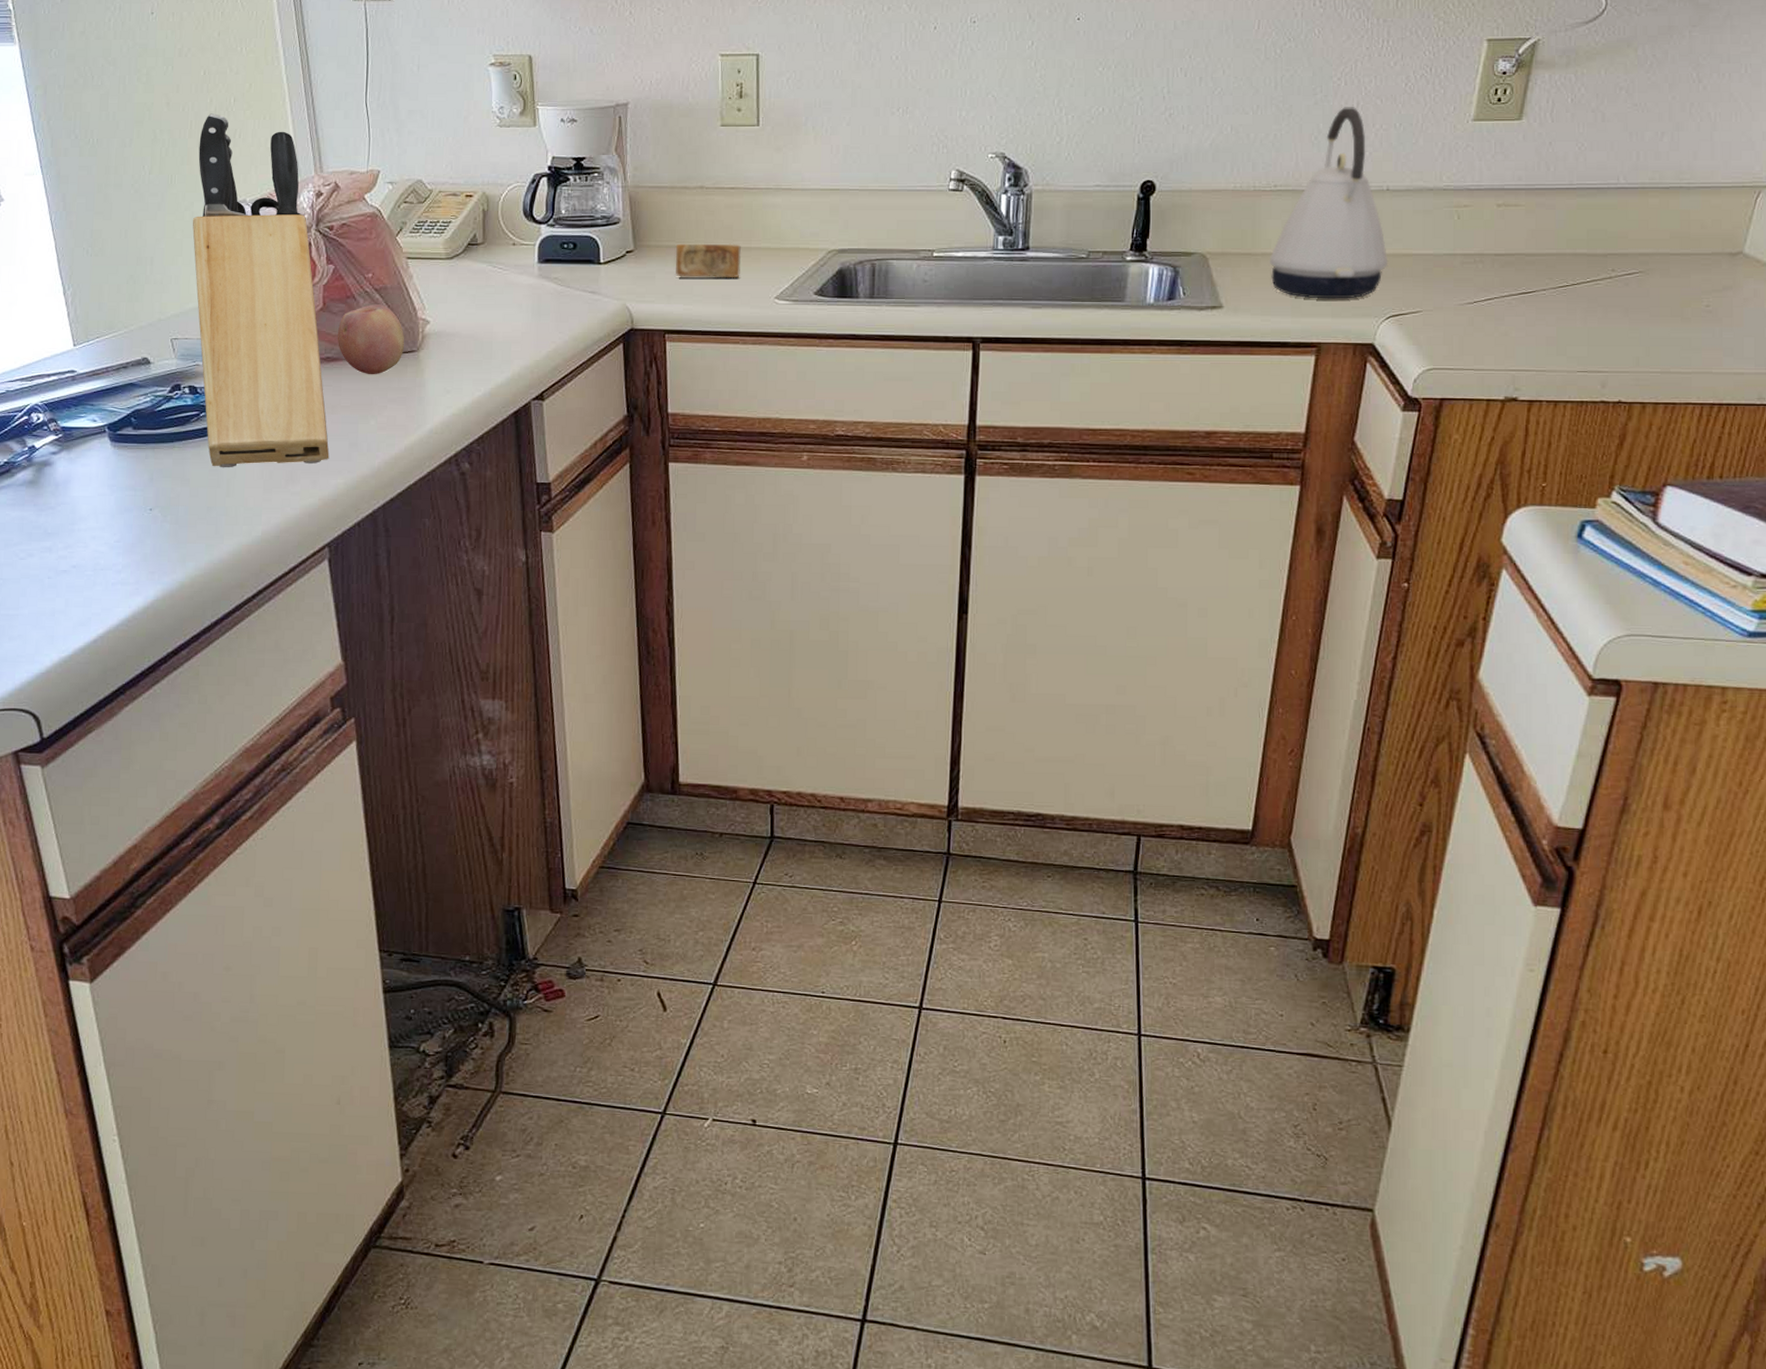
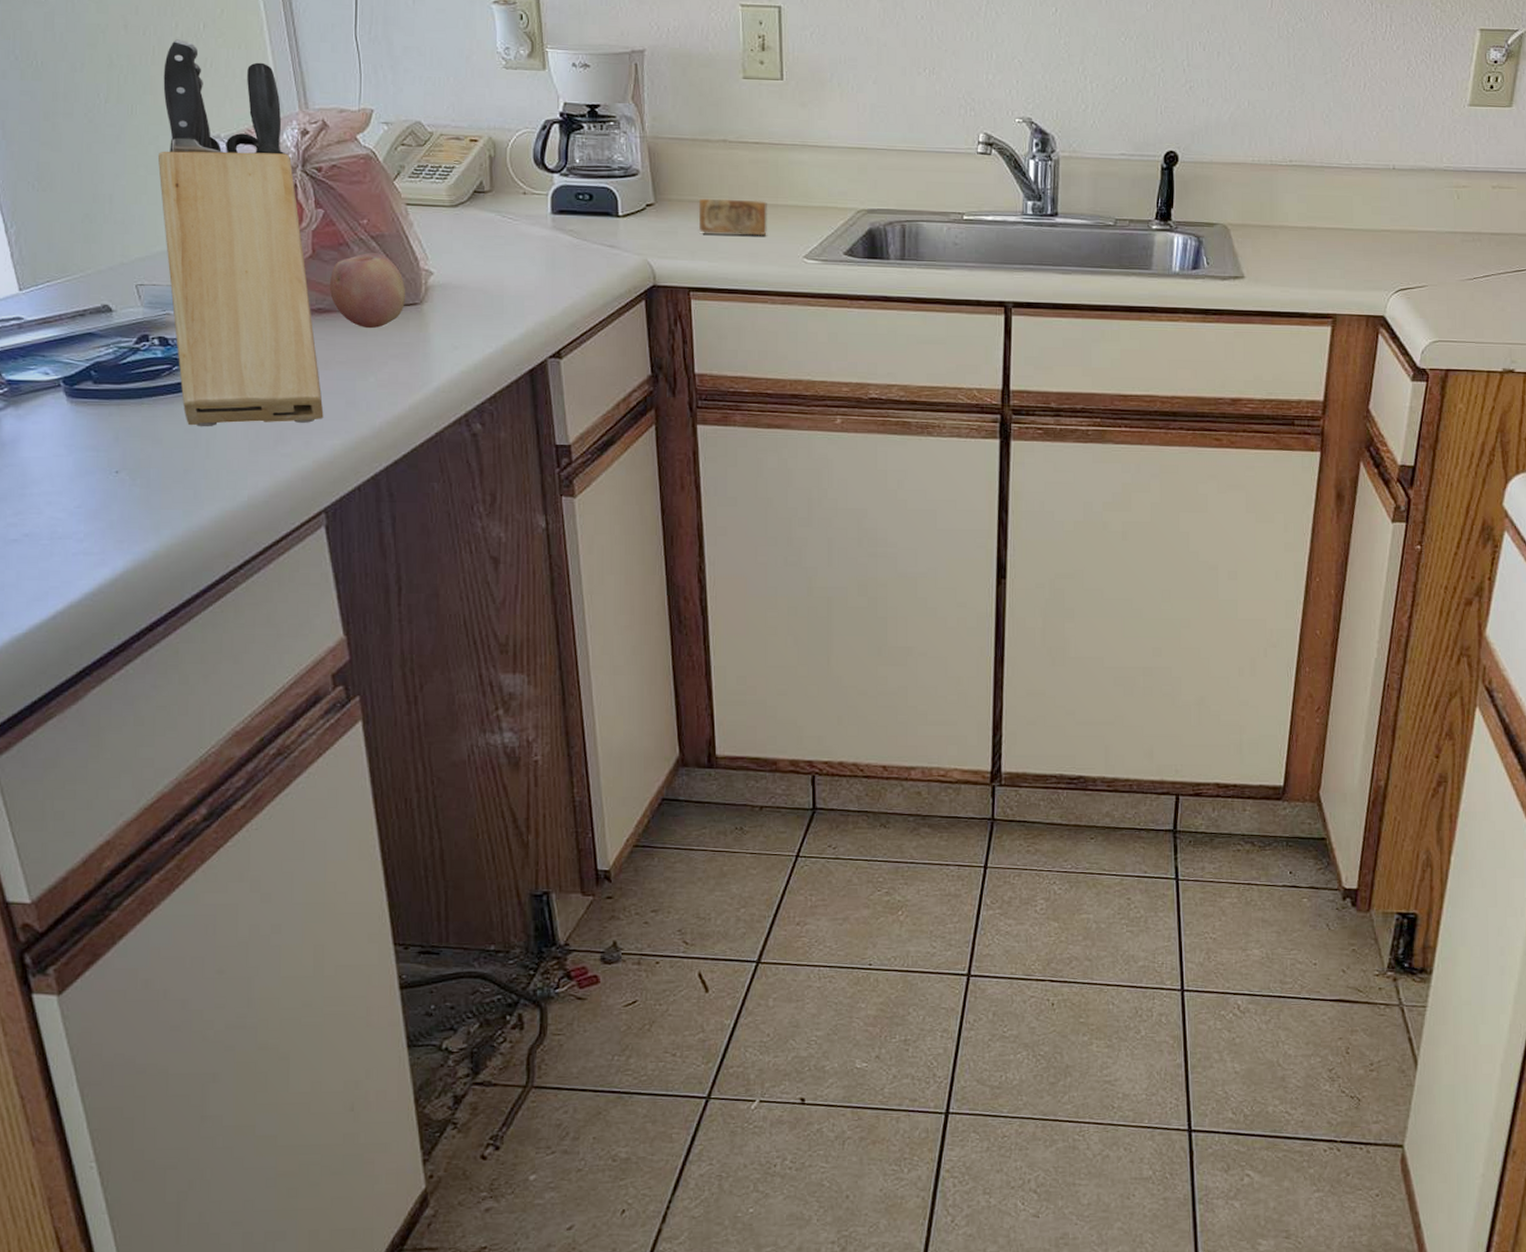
kettle: present [1270,107,1389,299] -> none [1287,87,1396,273]

